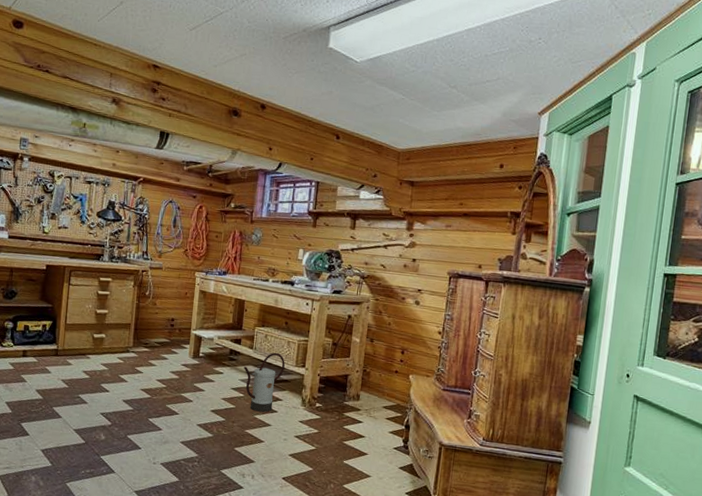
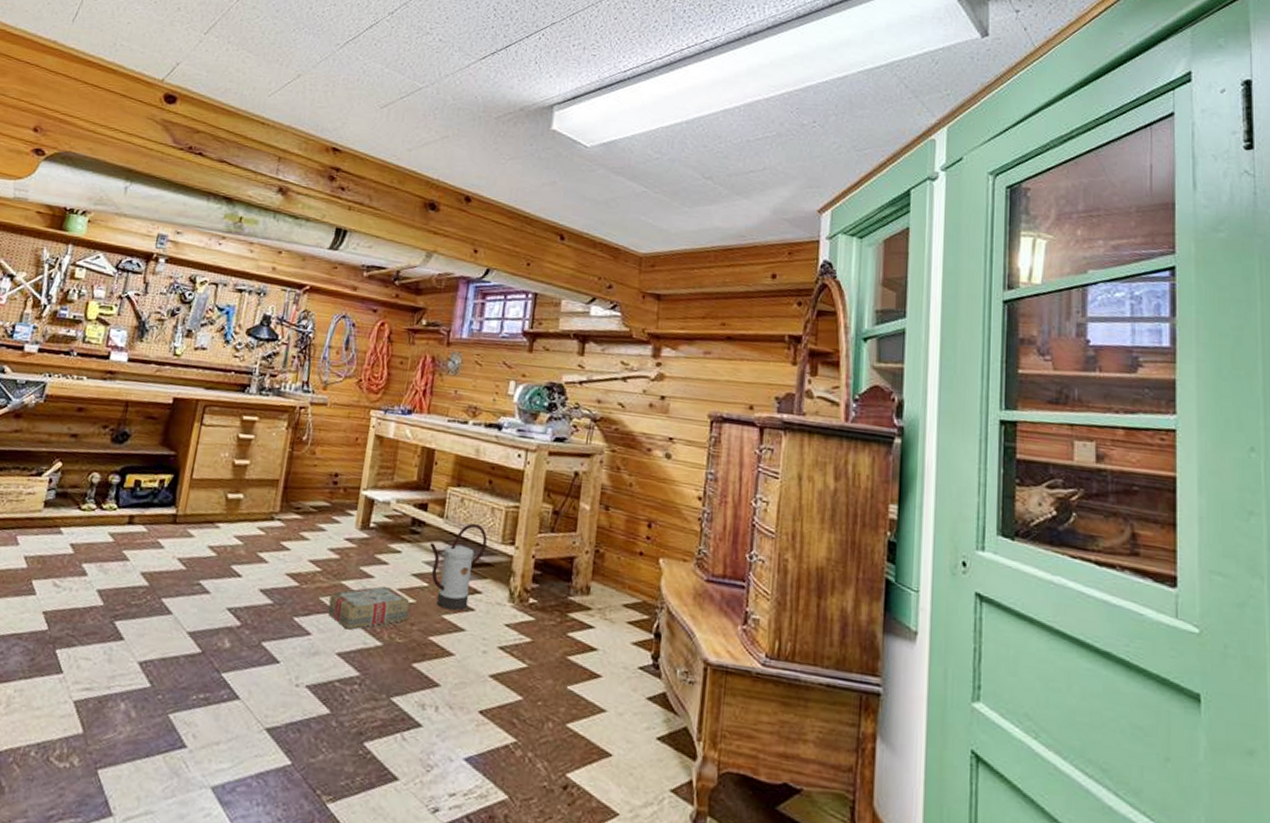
carton: none [173,396,231,426] -> present [328,586,410,630]

